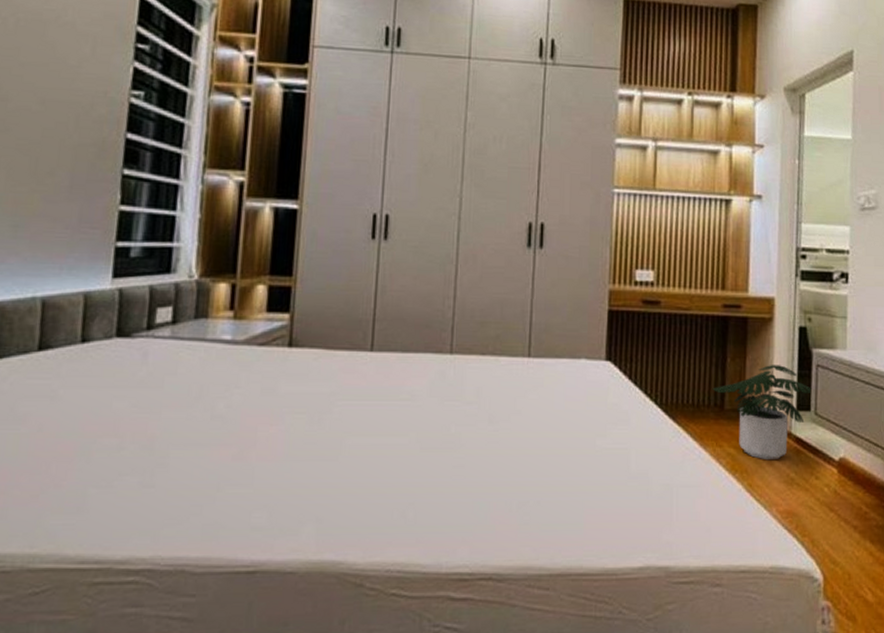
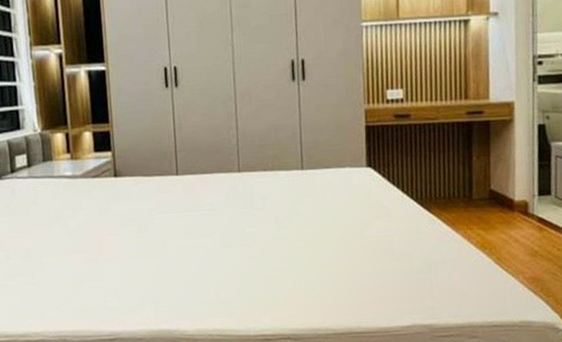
potted plant: present [712,365,813,461] -> none [461,159,552,238]

